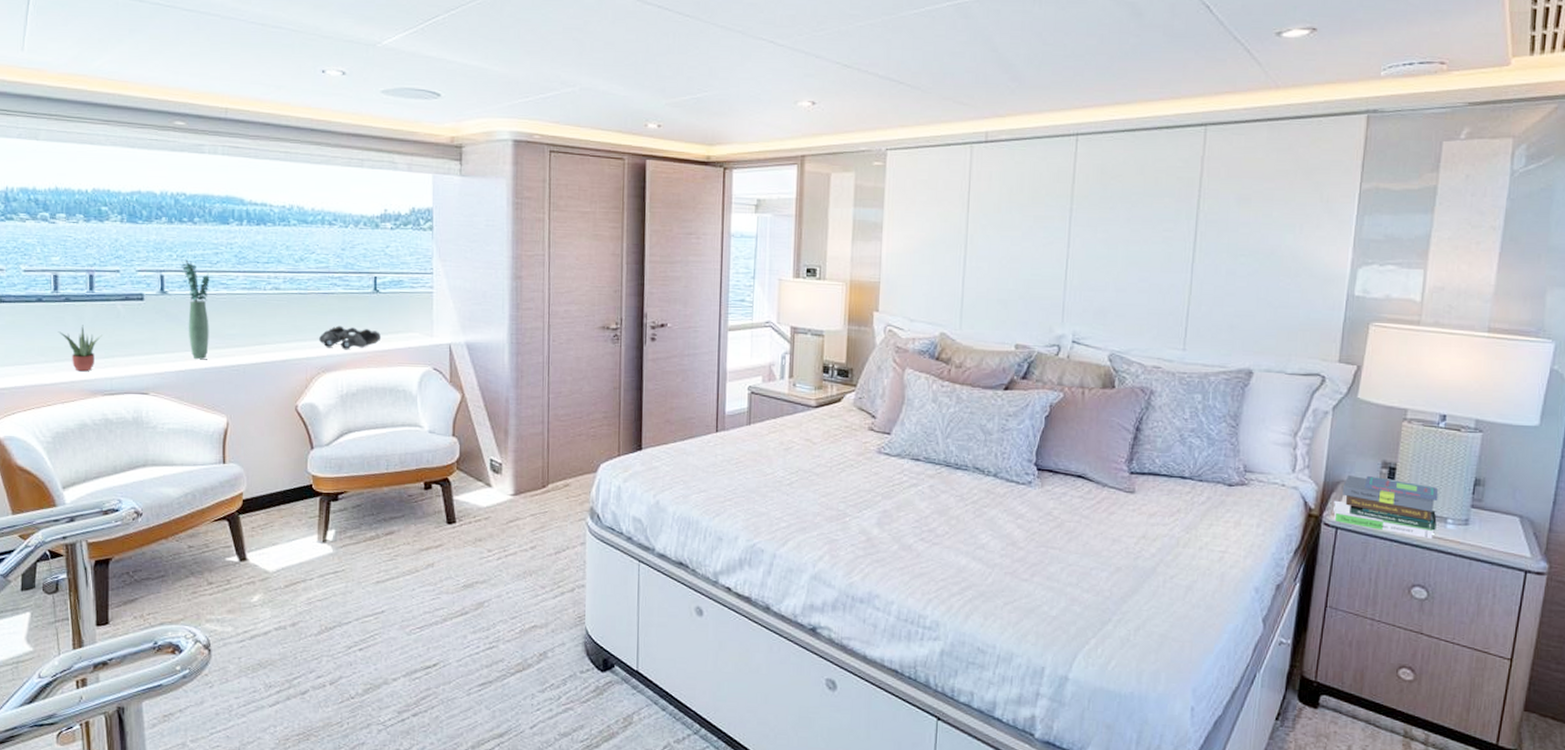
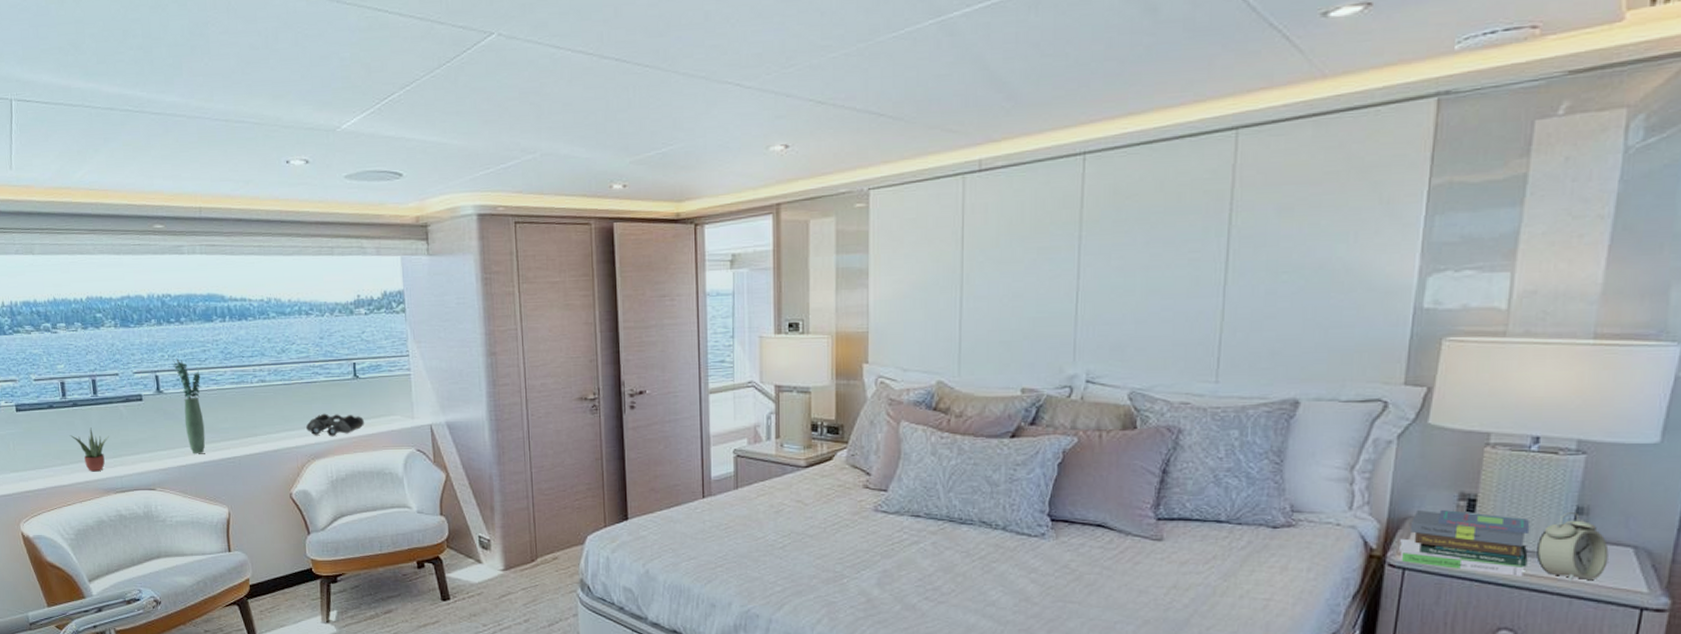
alarm clock: none [1443,483,1500,546] -> present [1536,512,1609,582]

